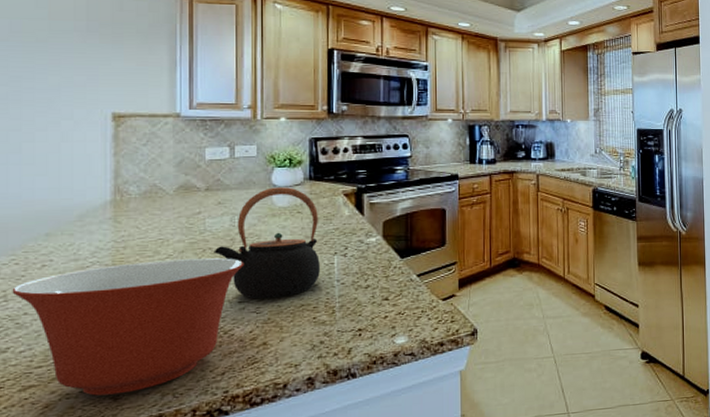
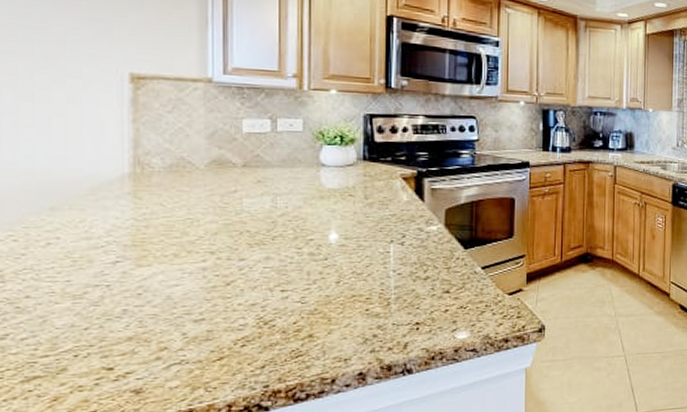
mixing bowl: present [12,258,244,396] -> none [10,241,288,389]
teapot: present [213,187,320,299] -> none [252,167,374,288]

